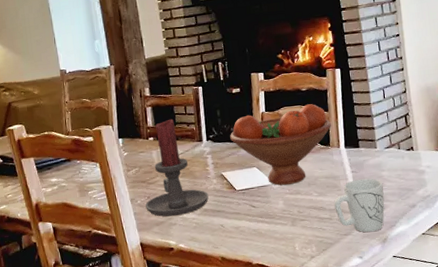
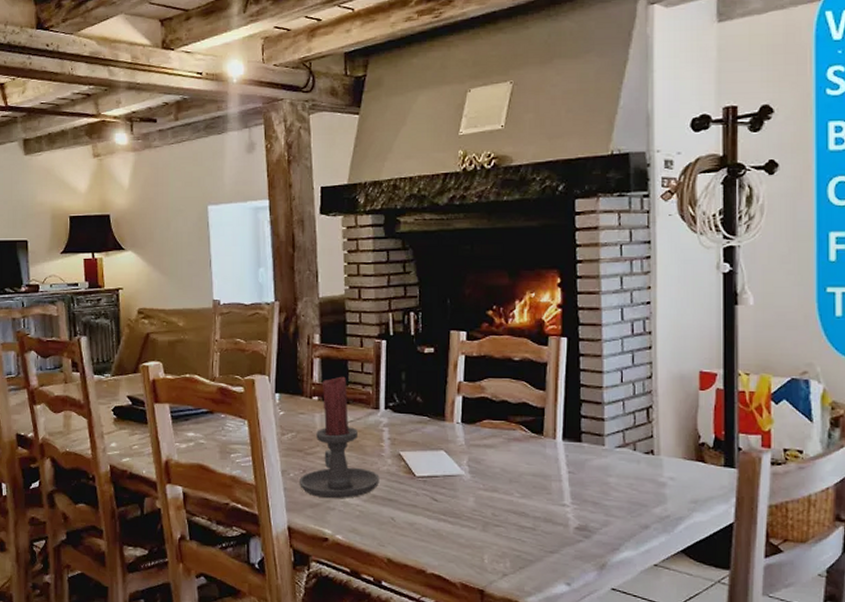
fruit bowl: present [230,104,331,185] -> none [415,378,547,478]
mug: present [334,178,385,233] -> none [541,483,608,554]

